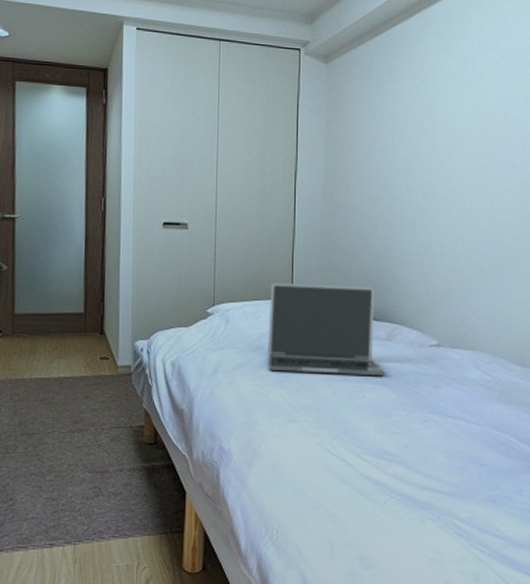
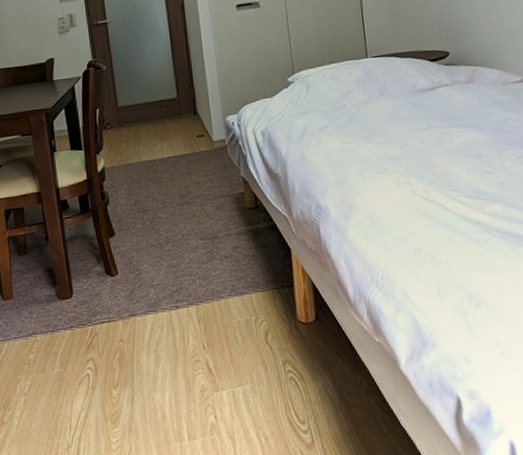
laptop: present [267,282,384,375] -> none [345,34,470,128]

